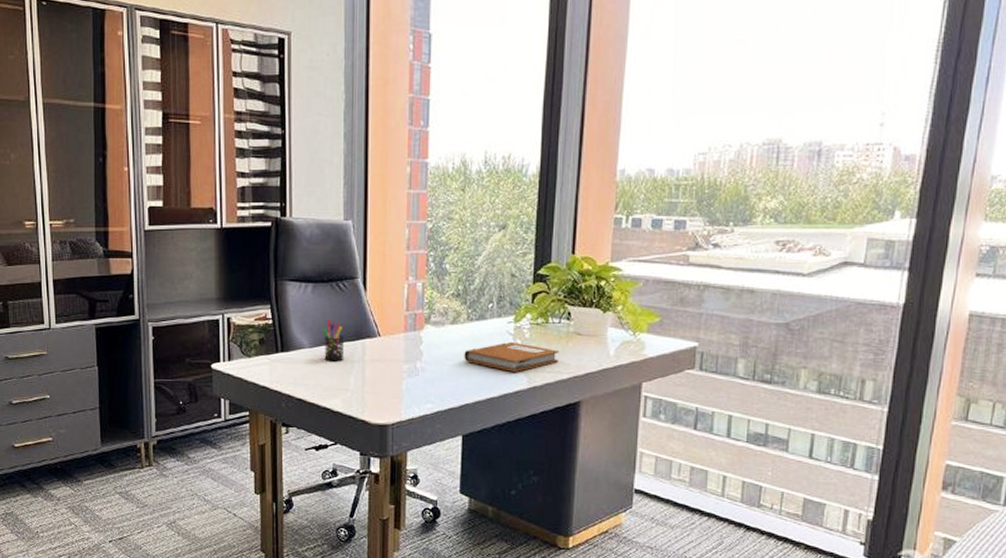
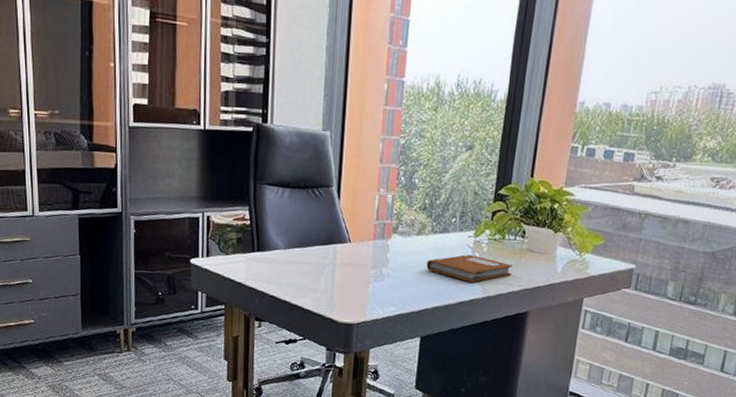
pen holder: present [322,319,345,362] -> none [297,223,318,264]

